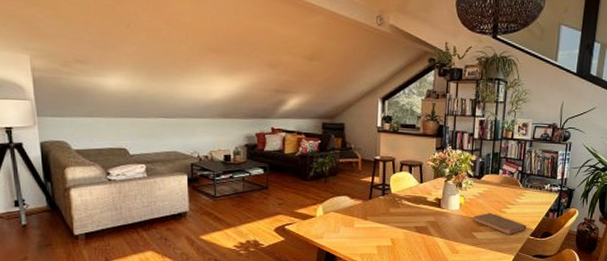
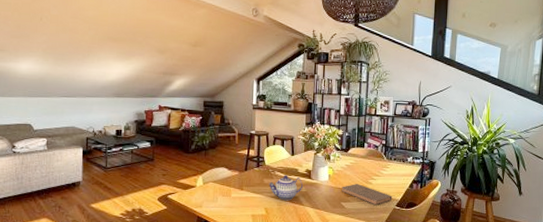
teapot: none [395,204,433,231] -> present [269,175,304,201]

